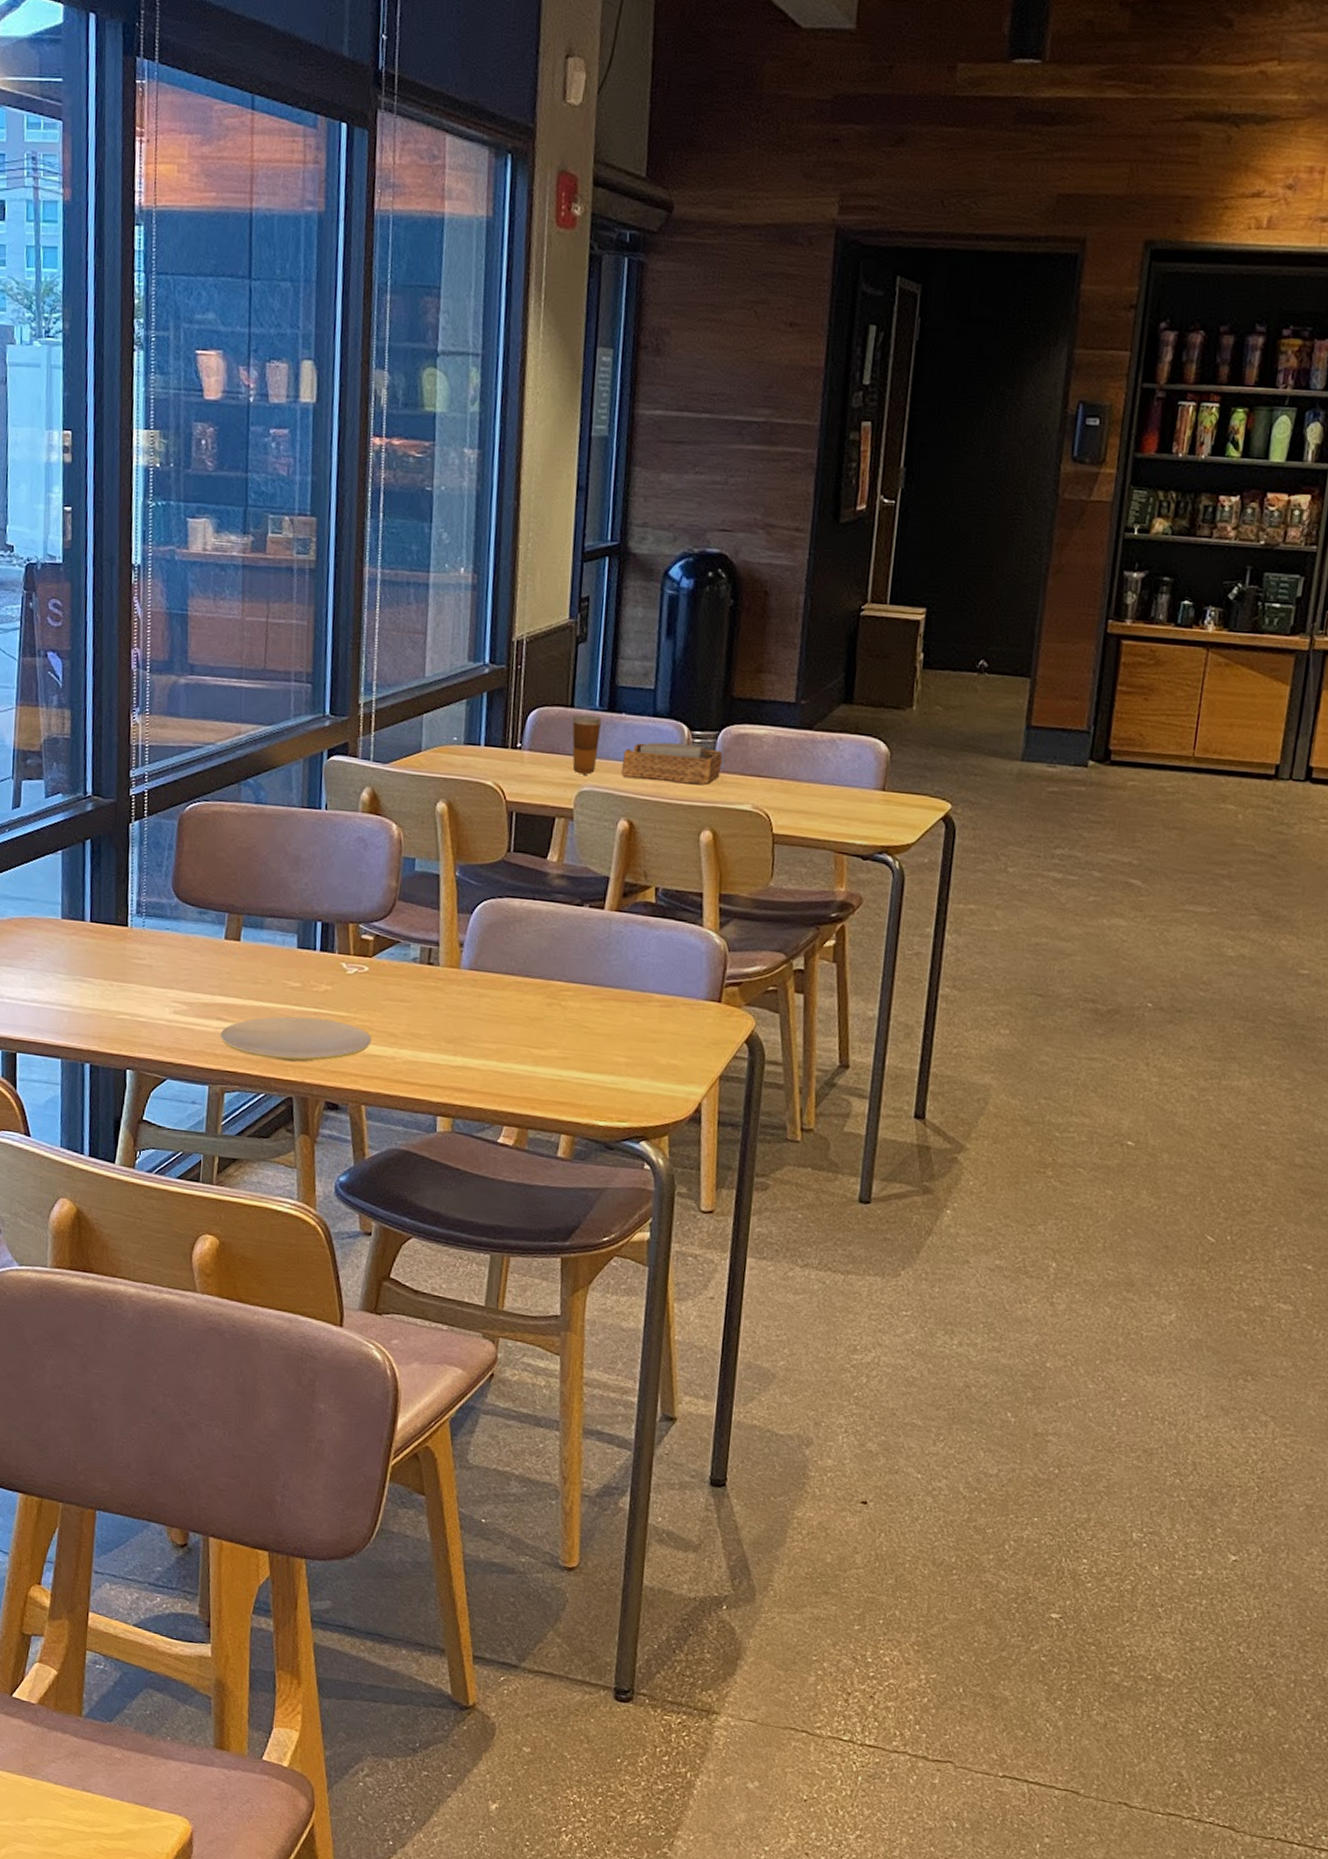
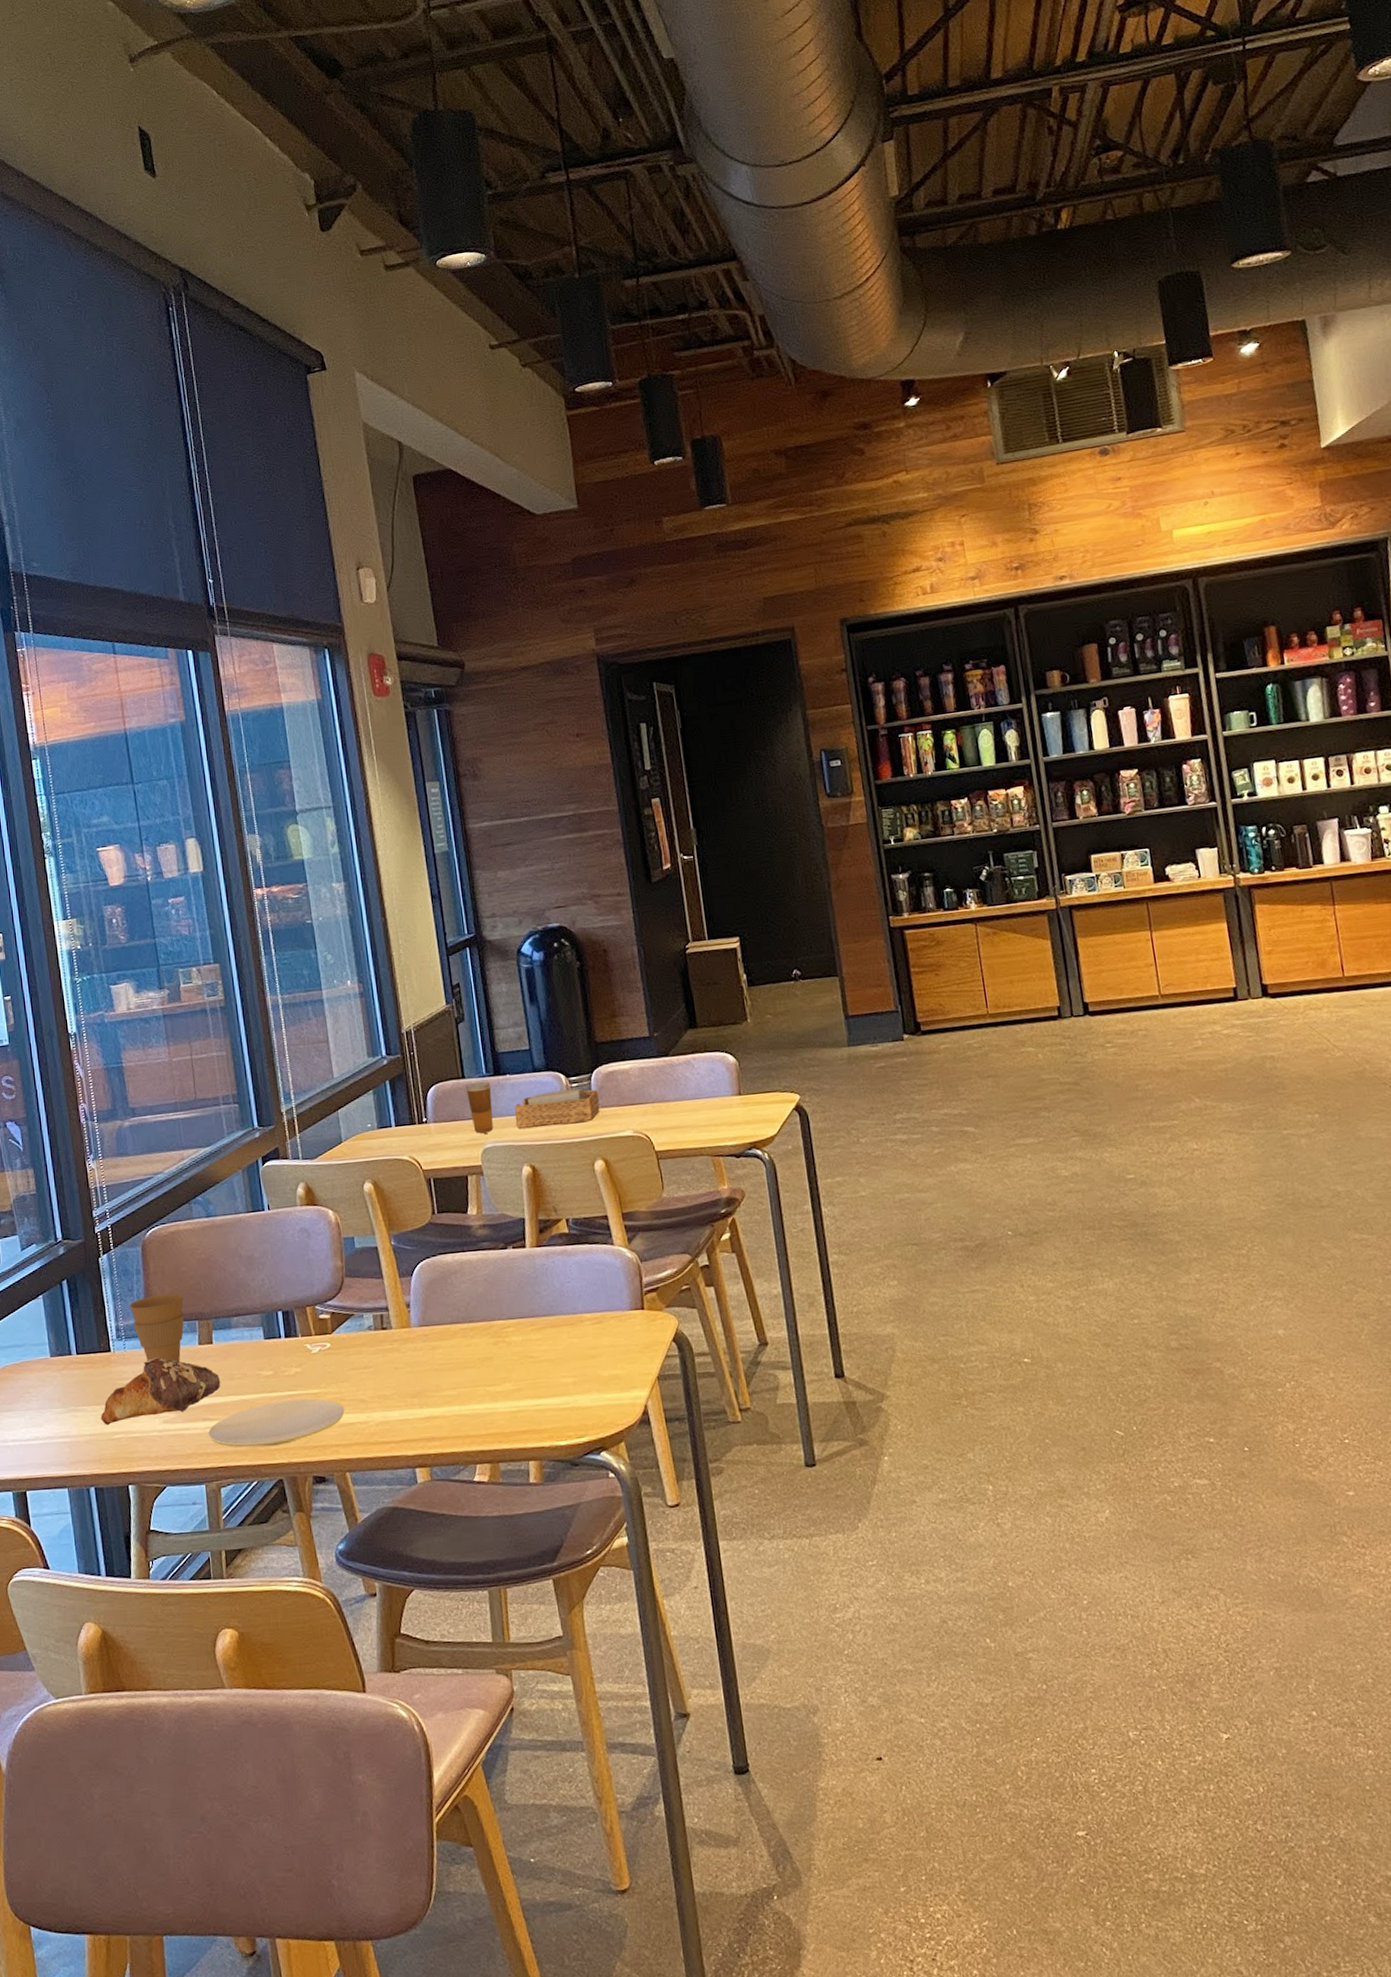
pastry: none [107,942,243,1006] -> present [100,1357,221,1426]
cup: none [155,875,217,954] -> present [129,1293,185,1363]

